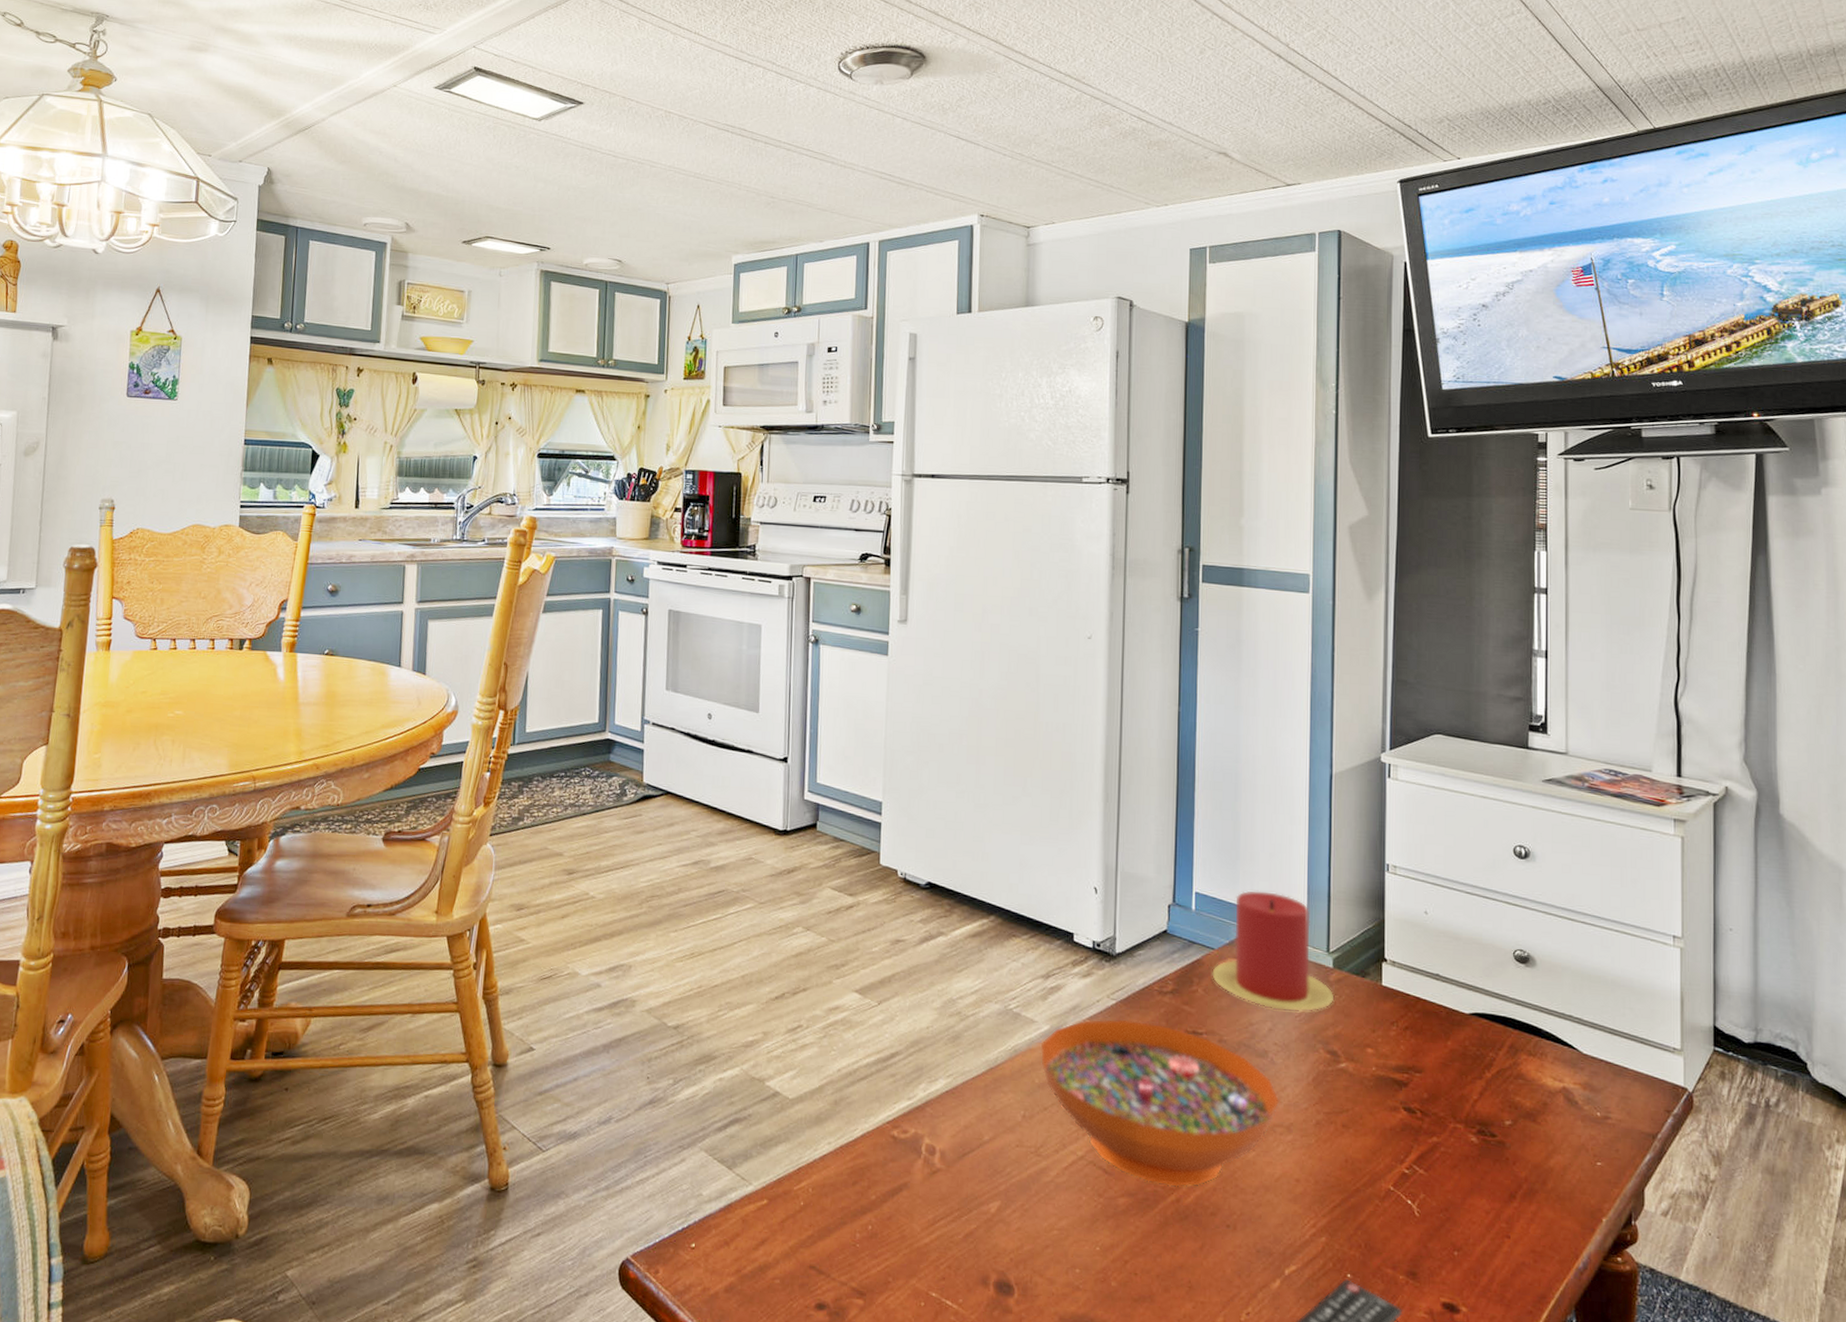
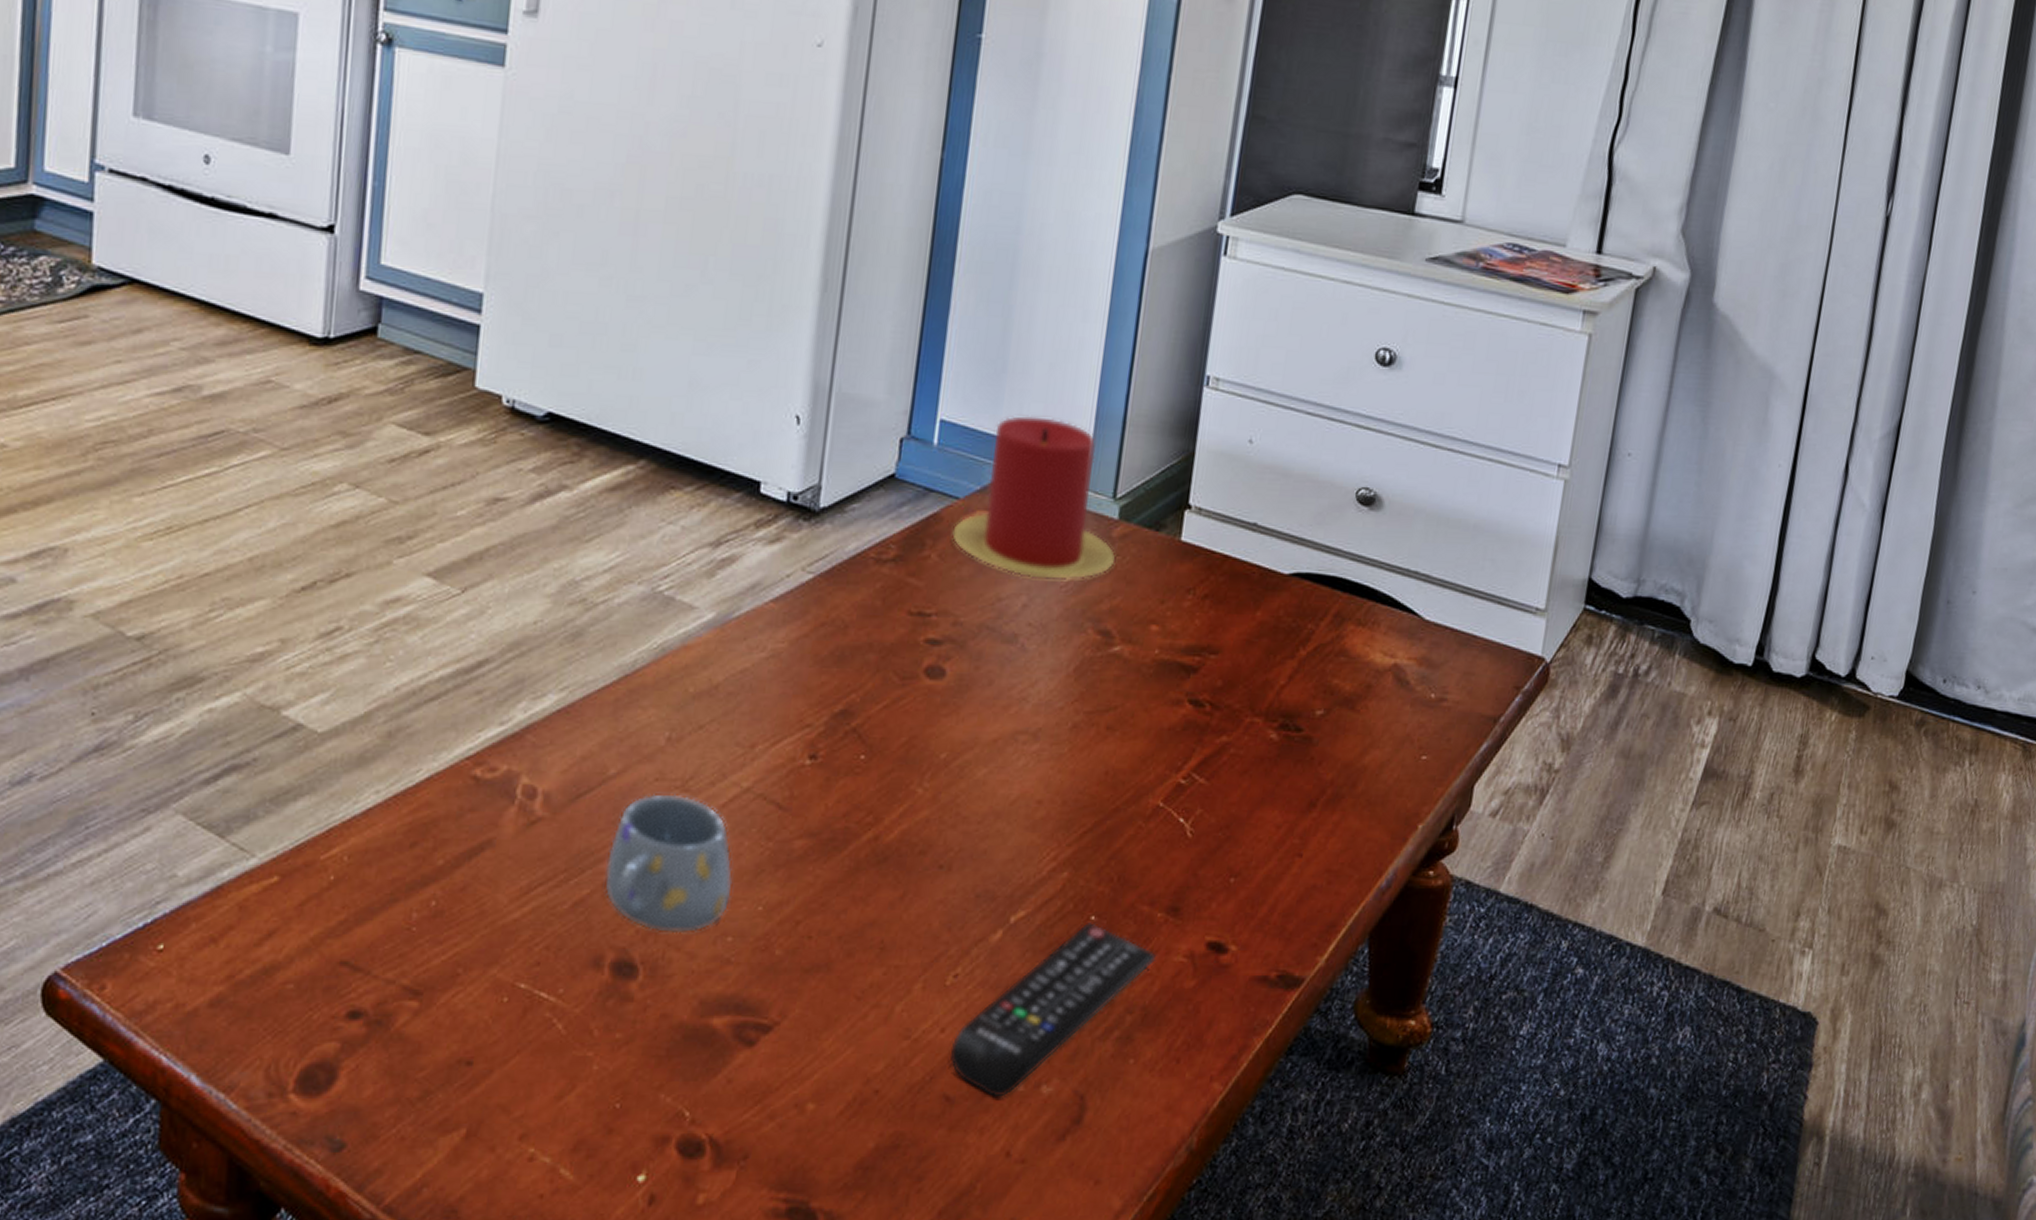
mug: none [986,1156,1077,1264] -> present [605,794,733,932]
decorative bowl: present [1040,1019,1280,1187] -> none [699,599,1028,821]

